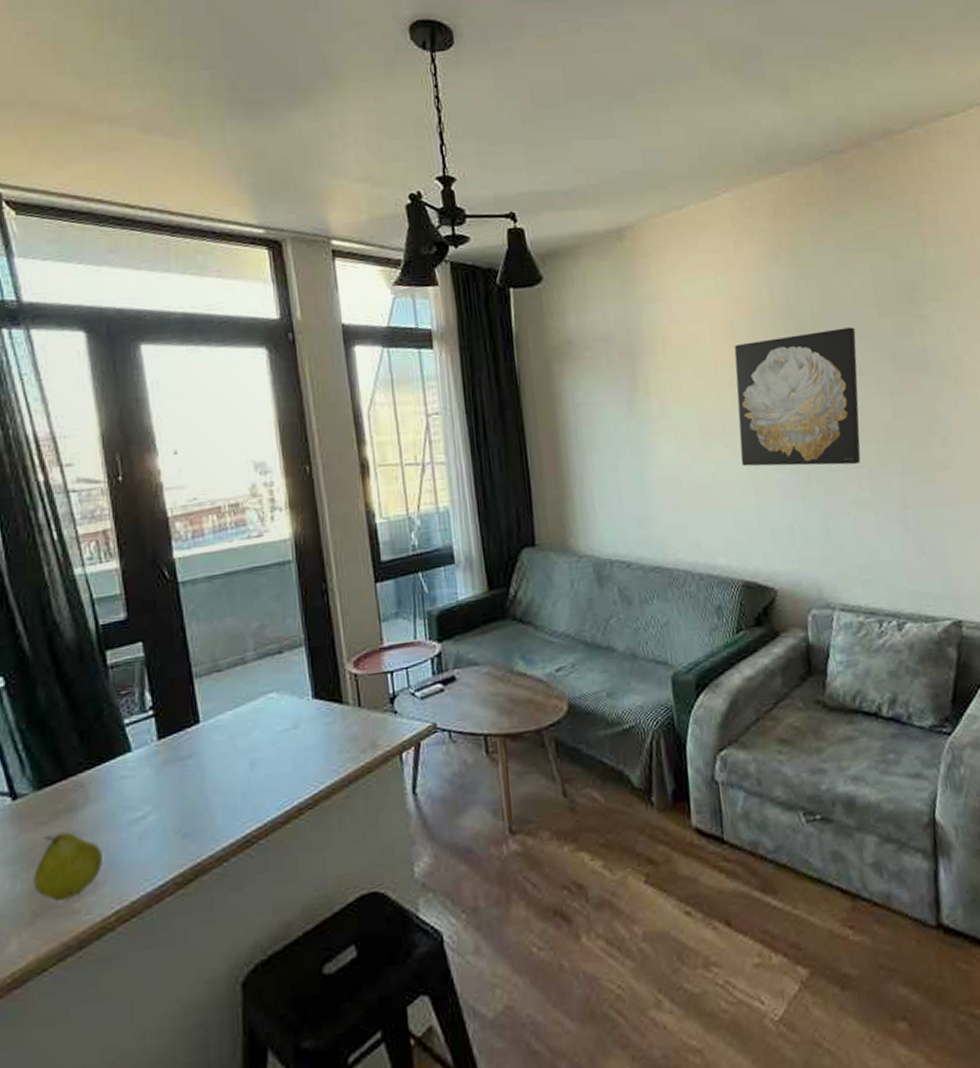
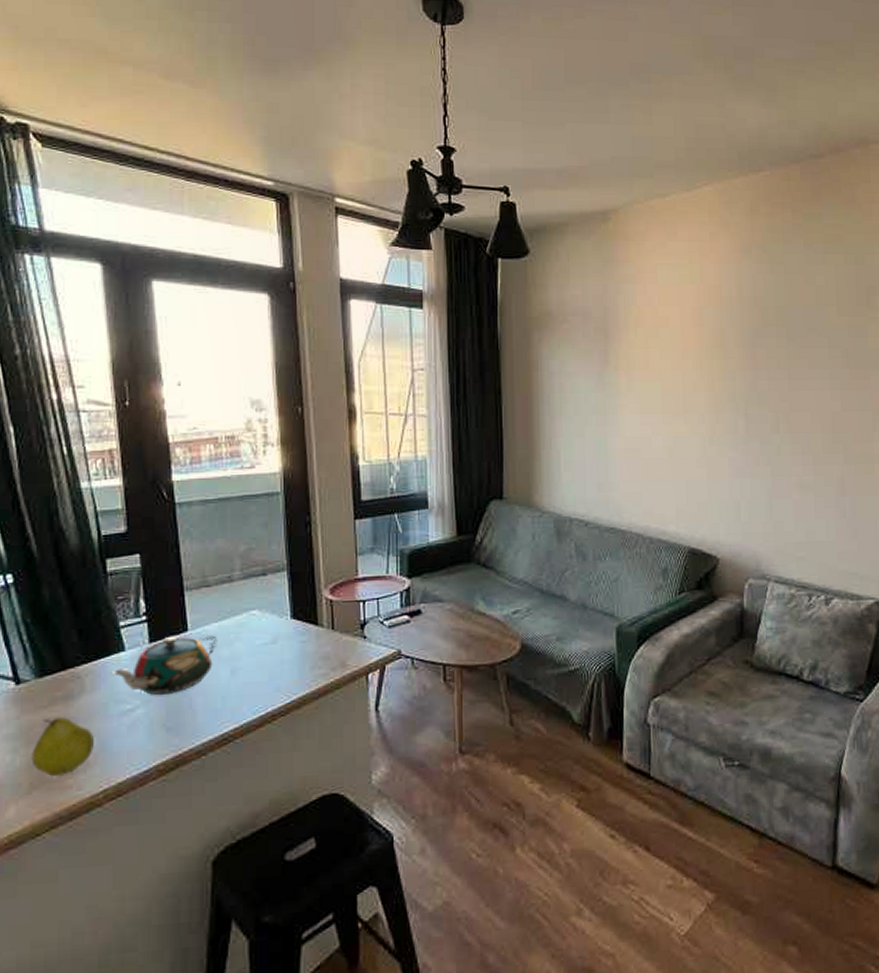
teapot: none [117,725,234,799] -> present [111,635,218,696]
wall art: present [734,327,861,467] -> none [697,323,815,451]

